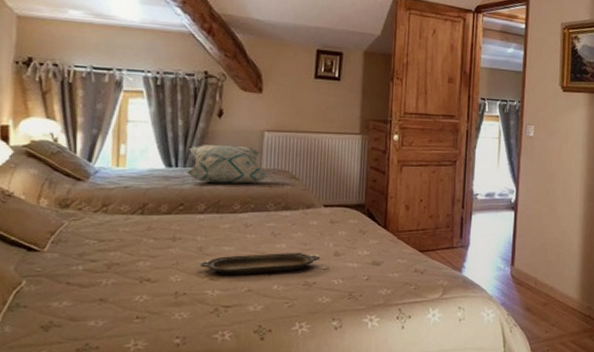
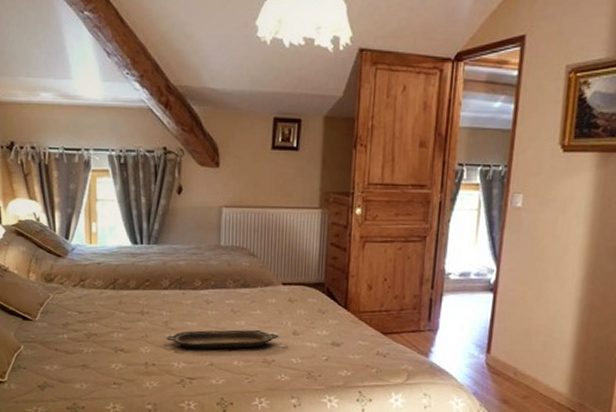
decorative pillow: present [186,144,268,184] -> none [150,221,227,261]

